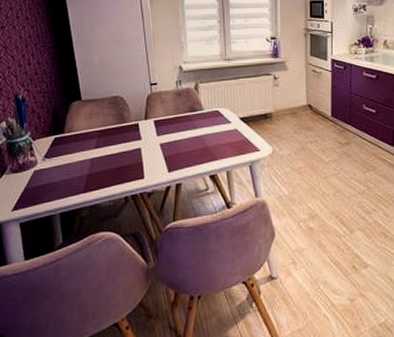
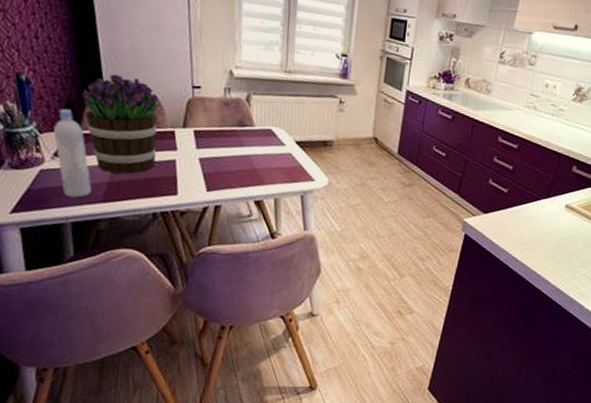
bottle: none [44,117,75,192] -> present [53,108,92,198]
bouquet: none [64,83,124,166] -> present [82,74,159,174]

